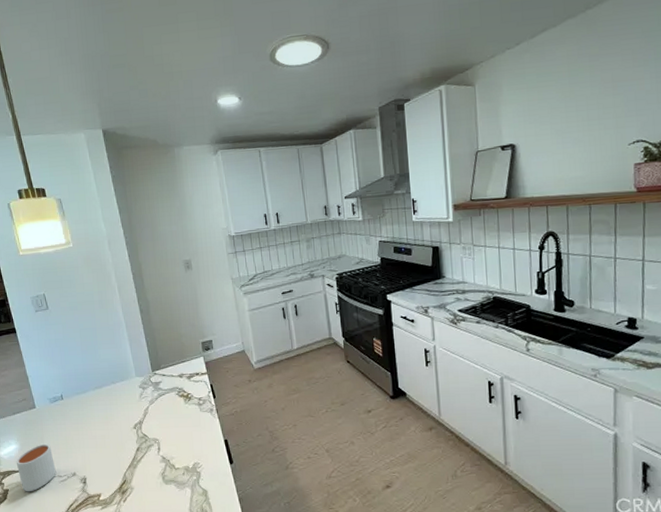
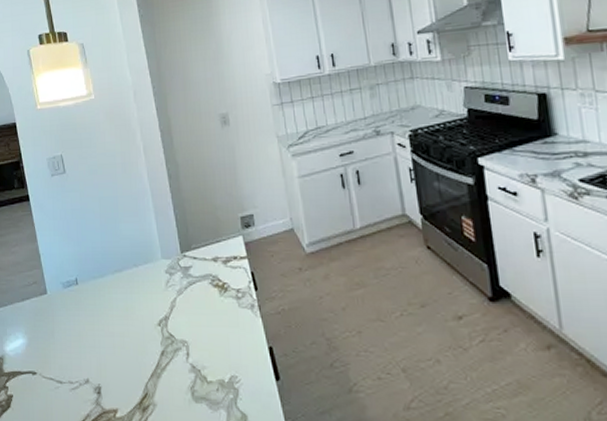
mug: present [16,443,56,492] -> none [22,339,67,401]

